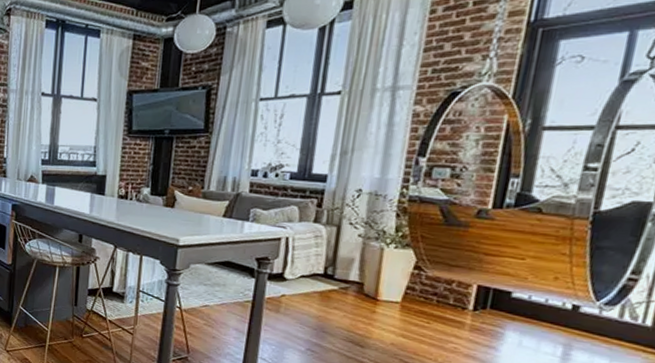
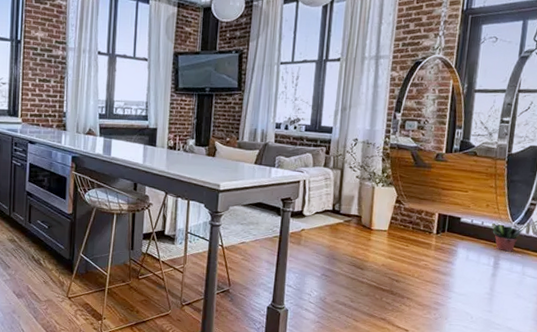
potted plant: none [562,302,624,341] -> present [492,222,529,252]

